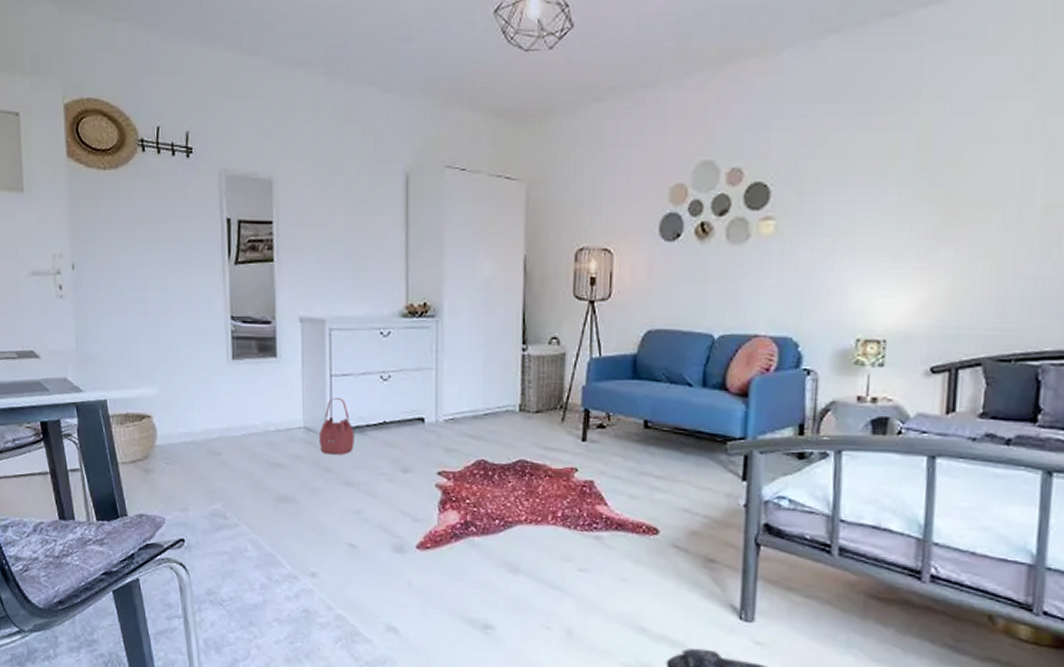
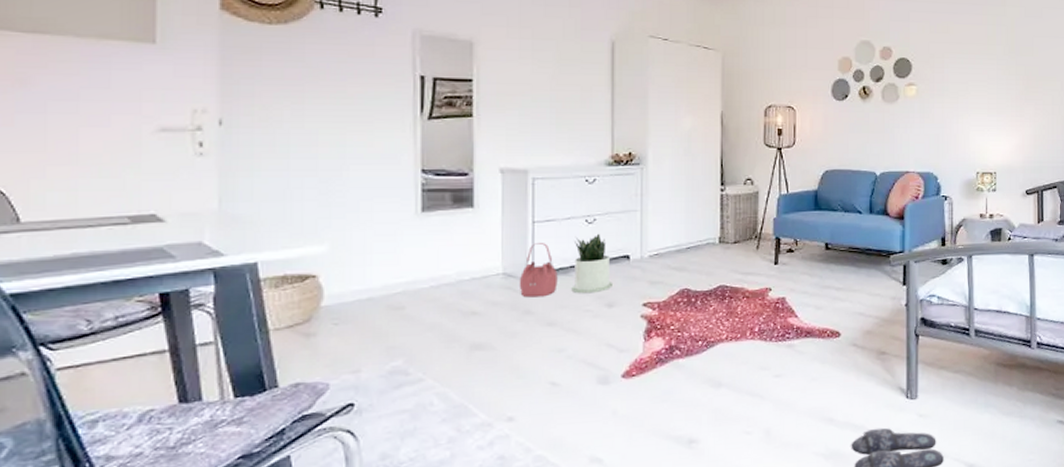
planter: none [366,391,408,456] -> present [570,233,614,294]

